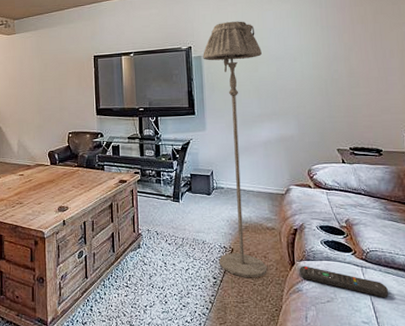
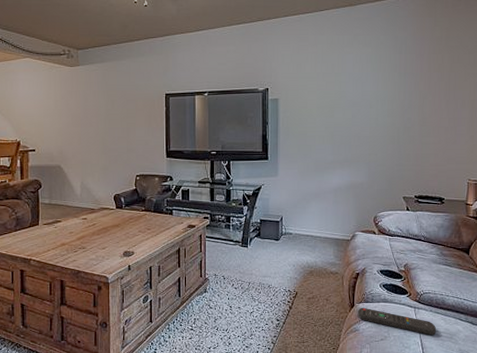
floor lamp: present [203,21,267,278] -> none [280,63,339,320]

